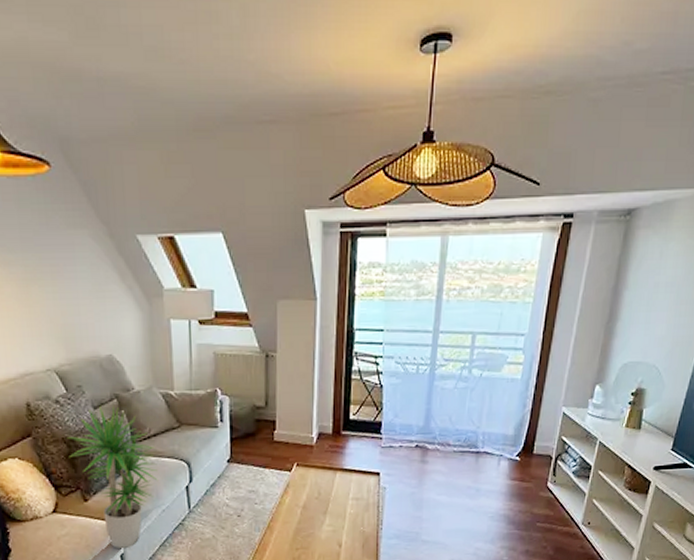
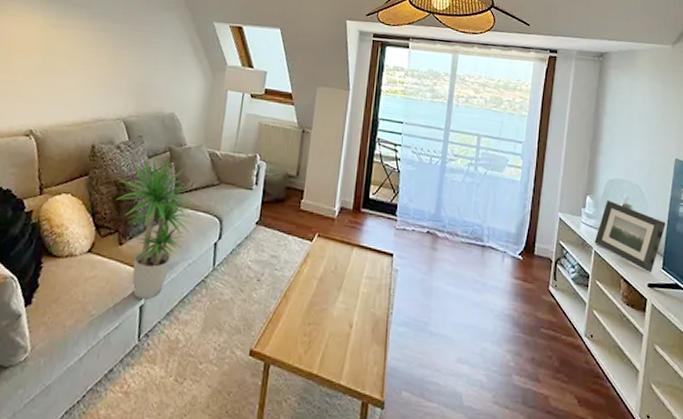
picture frame: none [600,387,682,456] -> present [594,200,666,274]

